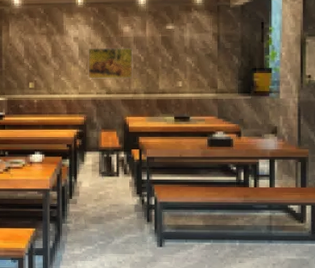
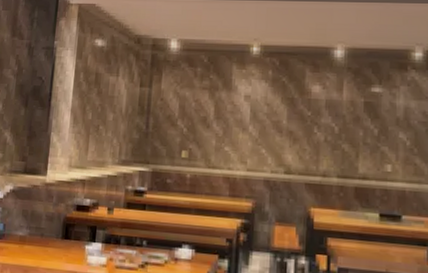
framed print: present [88,48,133,80] -> none [261,110,324,156]

